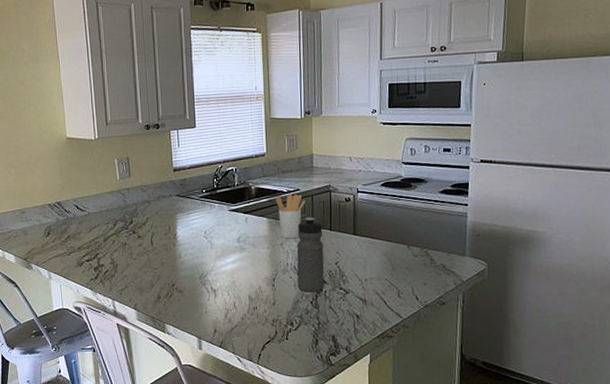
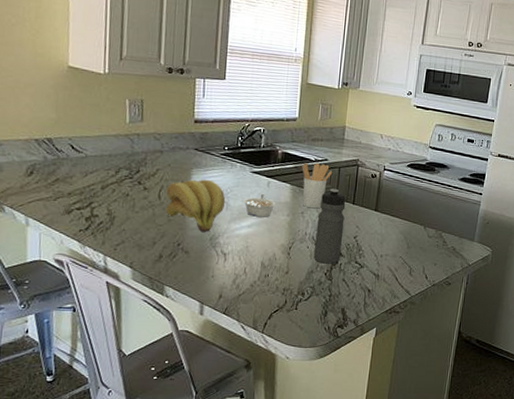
banana bunch: none [156,222,210,272] -> present [166,179,226,233]
legume: none [225,230,256,253] -> present [243,194,277,217]

